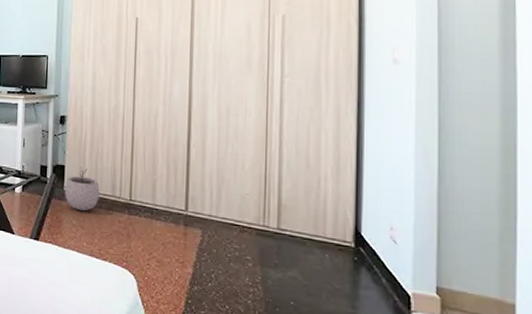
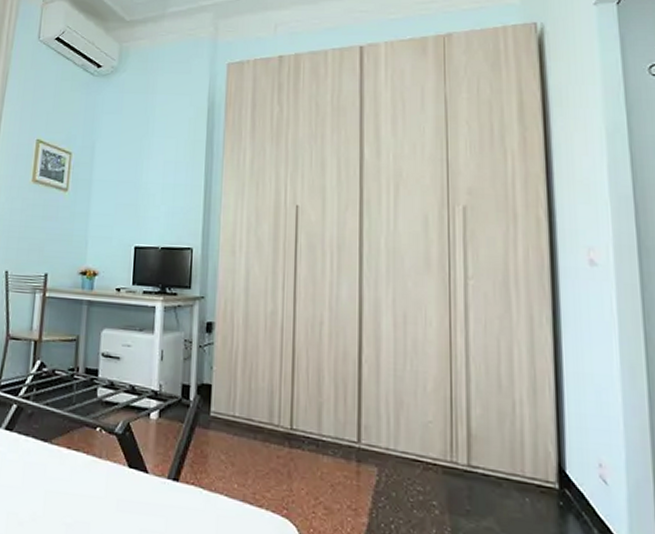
plant pot: present [65,167,100,212] -> none [211,386,254,444]

